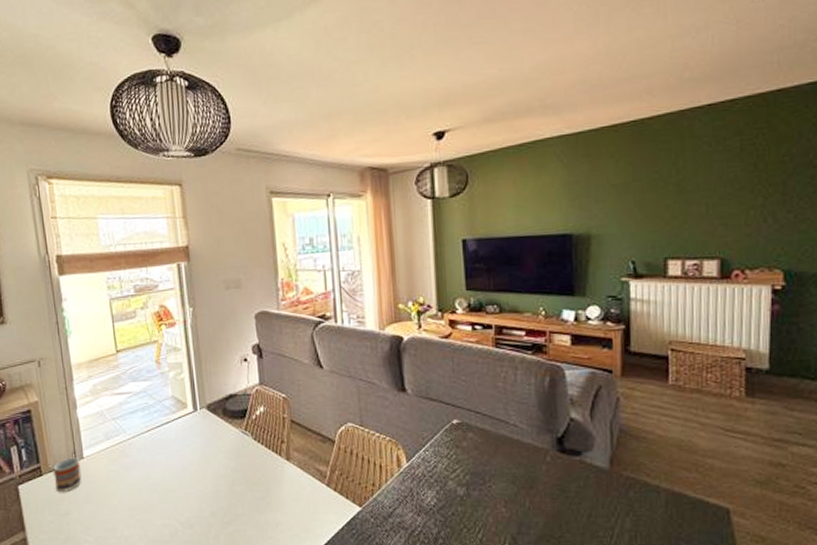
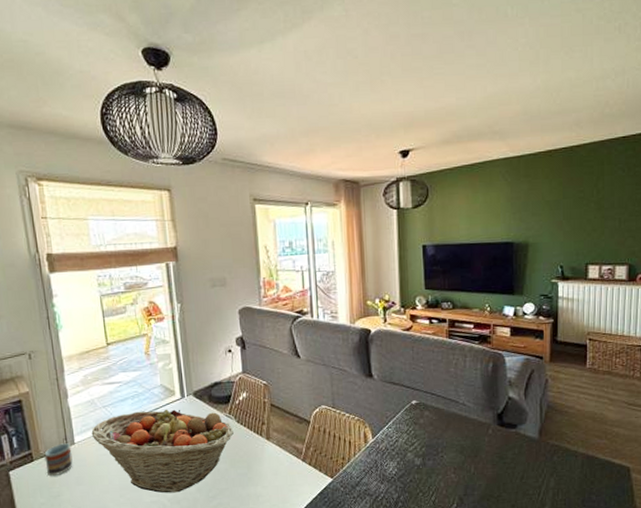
fruit basket: none [100,423,250,516] -> present [91,409,234,493]

